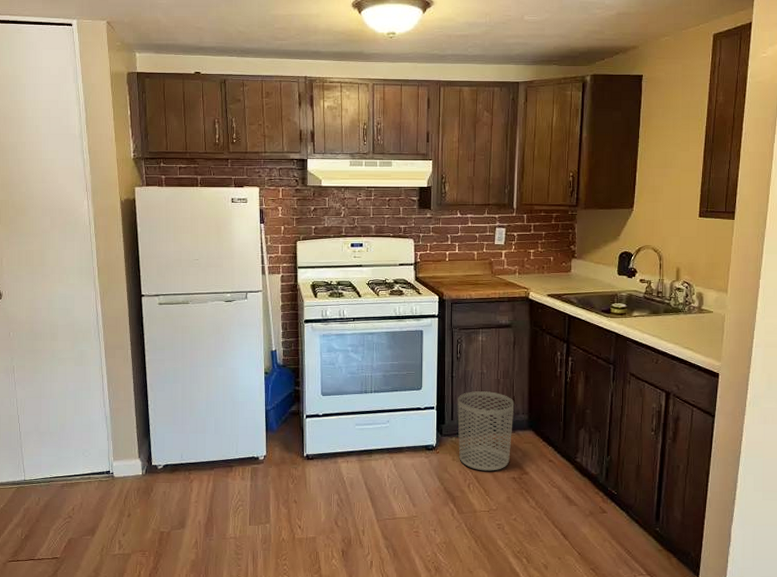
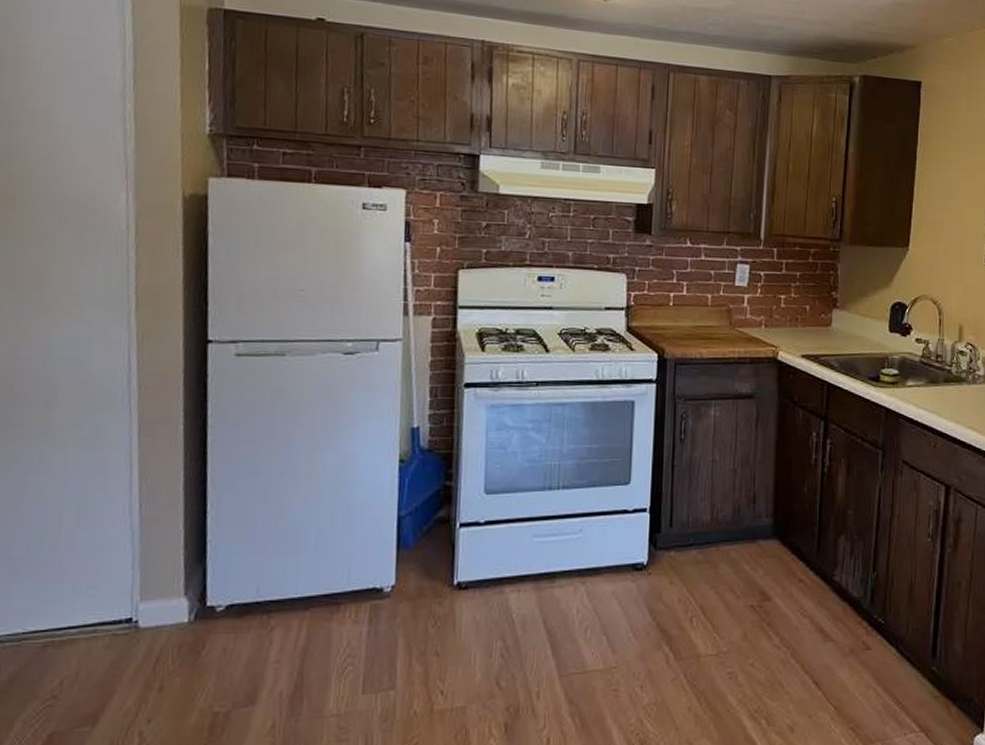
waste bin: present [457,391,515,471] -> none [678,486,756,598]

